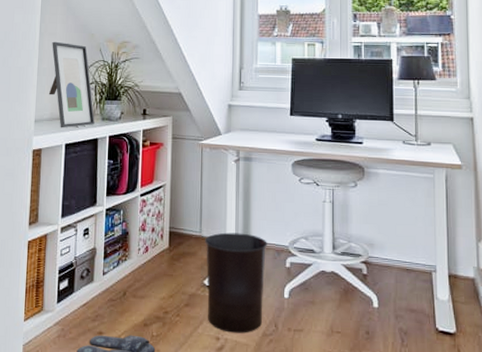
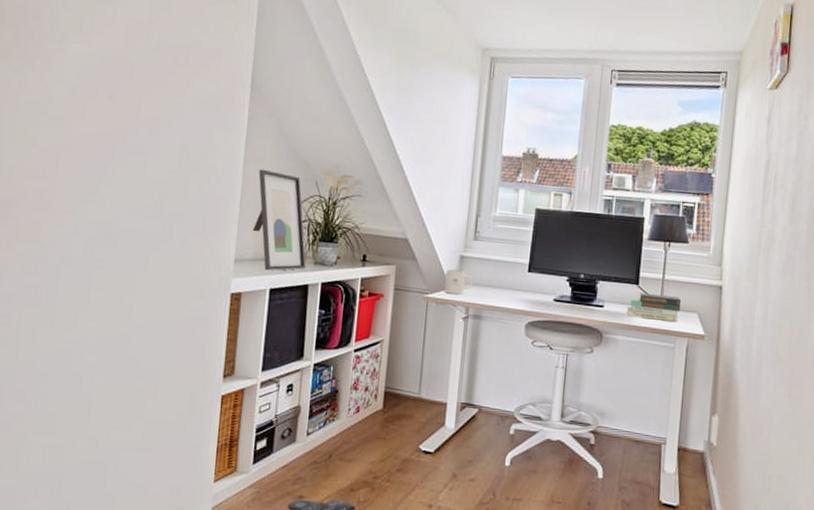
waste bin: present [205,232,267,333] -> none [421,395,492,501]
mug: none [215,117,241,139] -> present [444,269,473,294]
books: none [384,128,436,154] -> present [626,292,682,322]

